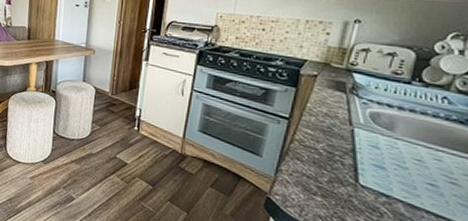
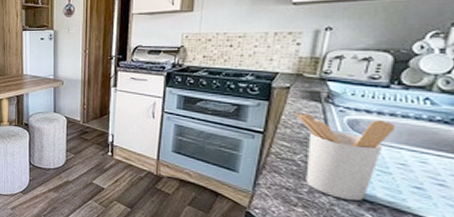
utensil holder: none [320,102,415,194] -> present [295,113,396,201]

